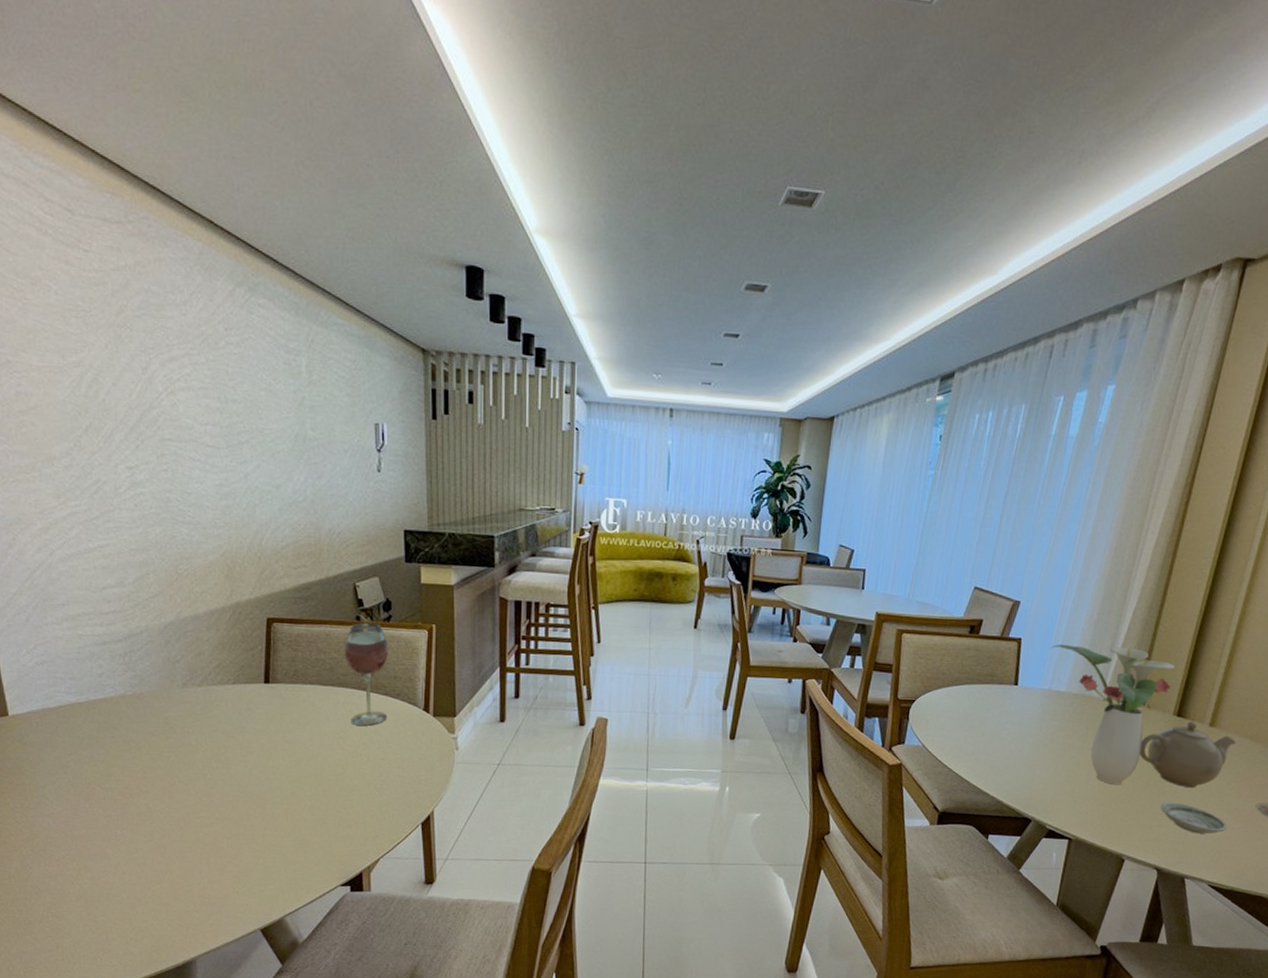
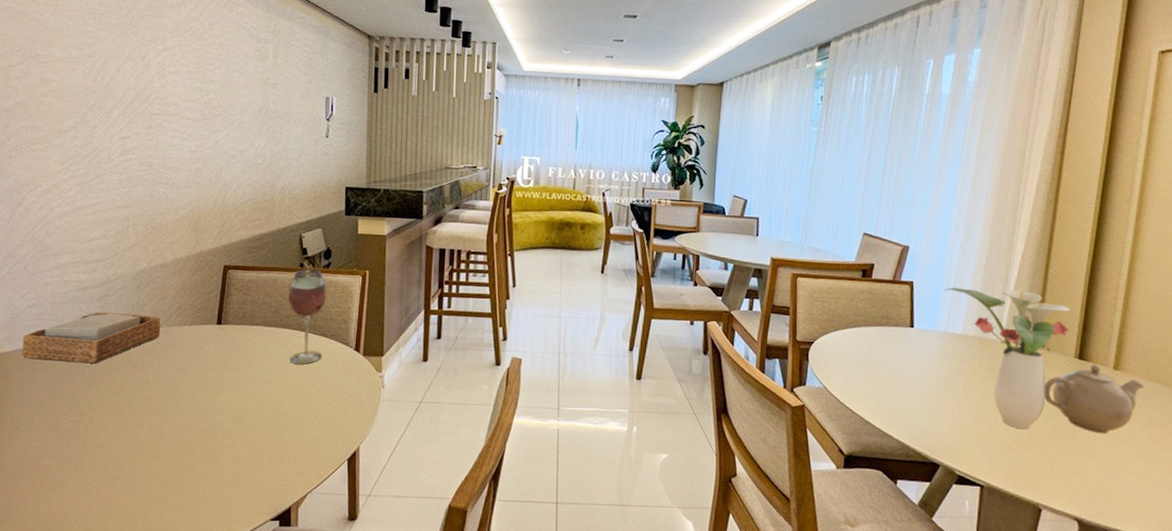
napkin holder: none [35,669,199,727] -> present [22,312,161,364]
saucer: present [1160,801,1227,834] -> none [1073,448,1147,483]

